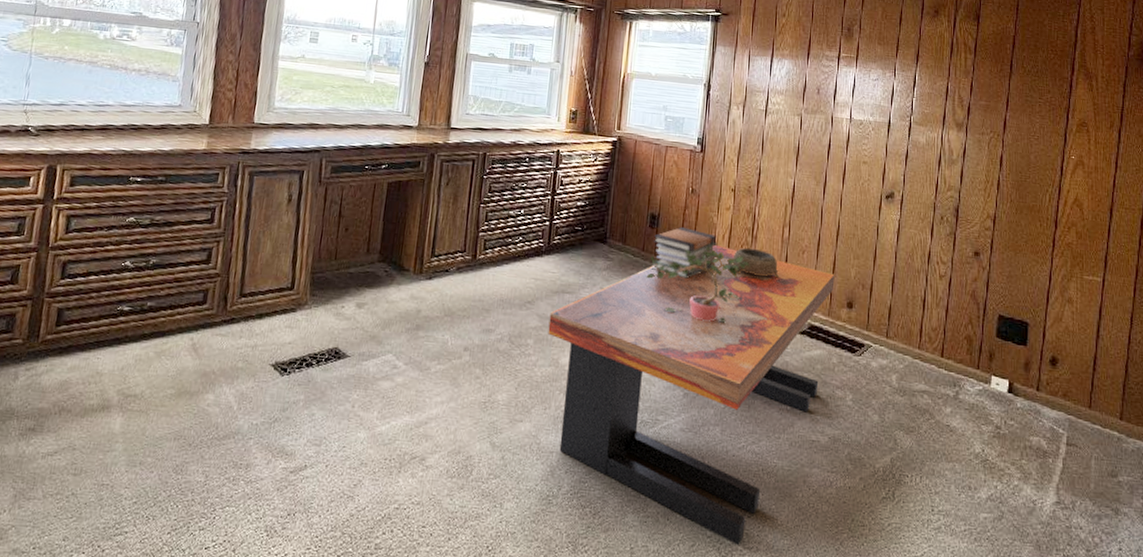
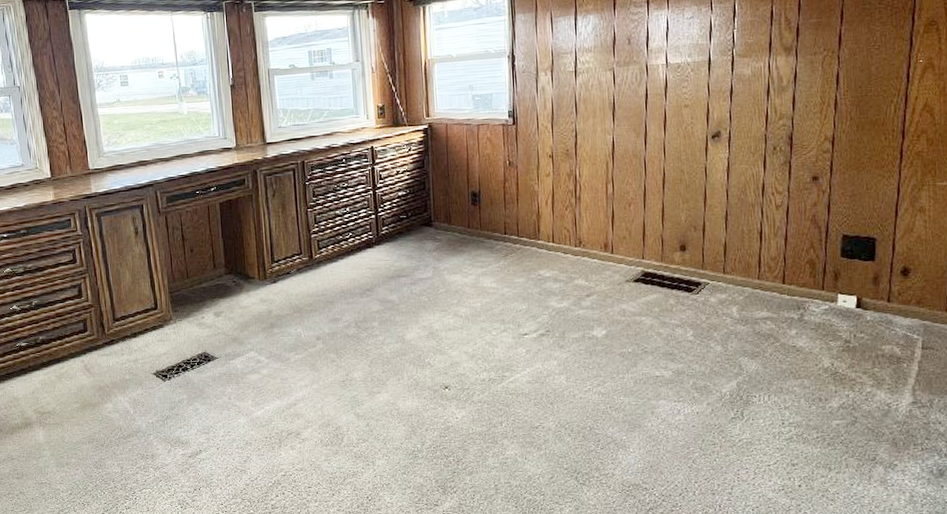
coffee table: present [548,245,835,545] -> none [389,211,665,473]
potted plant: present [646,246,750,323] -> none [475,213,576,283]
book stack: present [653,227,718,279] -> none [477,200,542,247]
decorative bowl: present [733,247,780,278] -> none [559,208,608,234]

